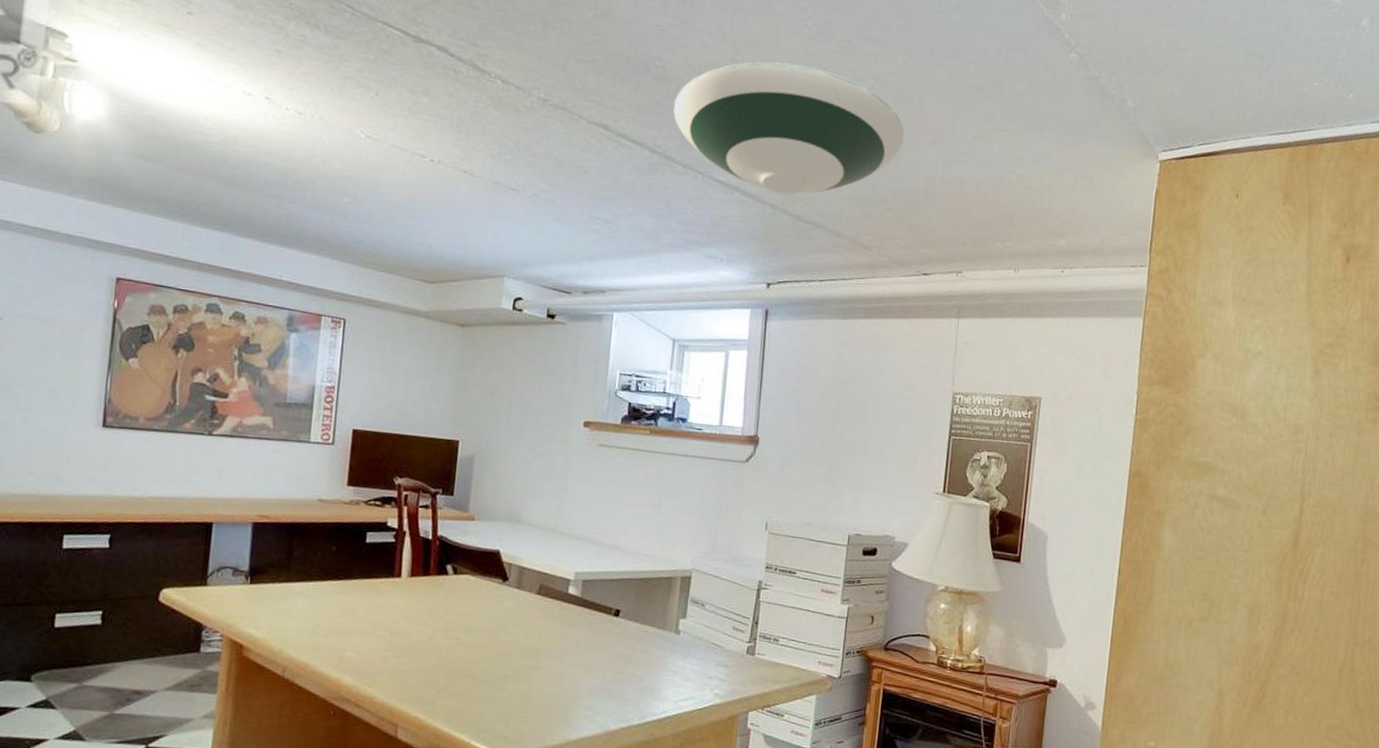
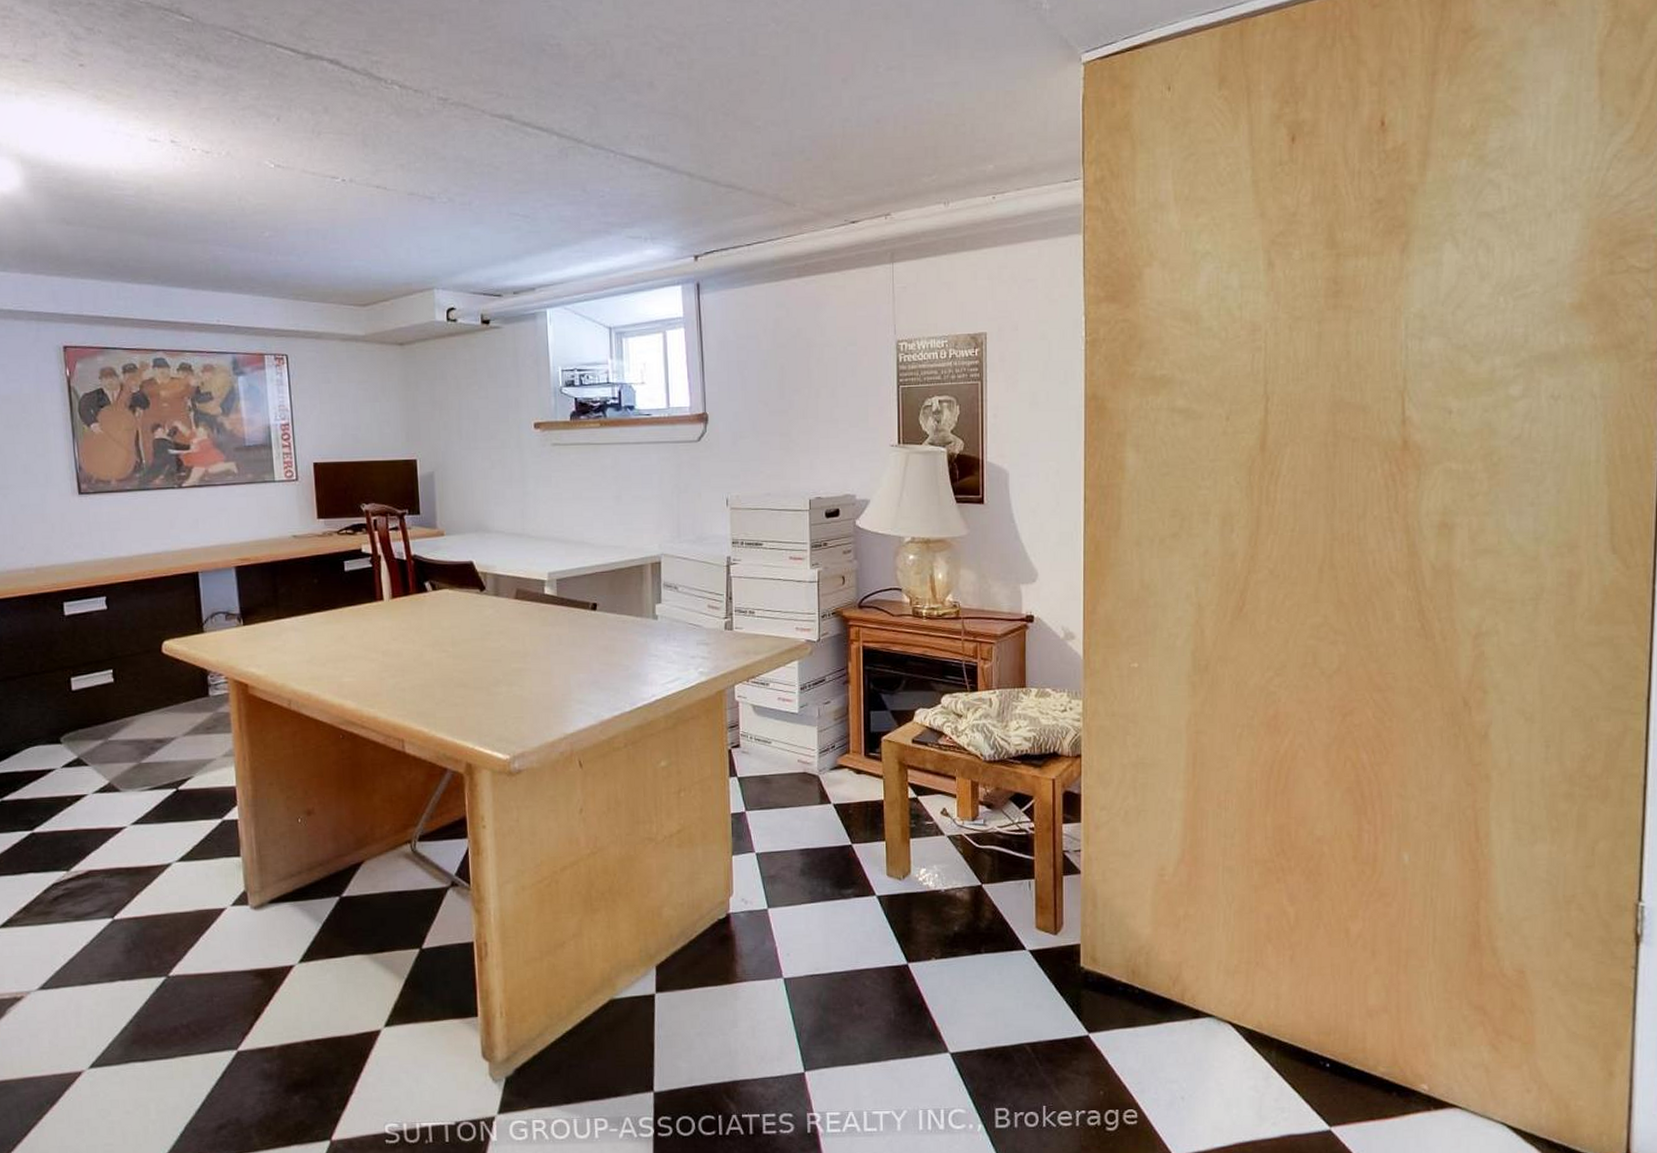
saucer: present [673,62,904,195] -> none [575,19,813,161]

